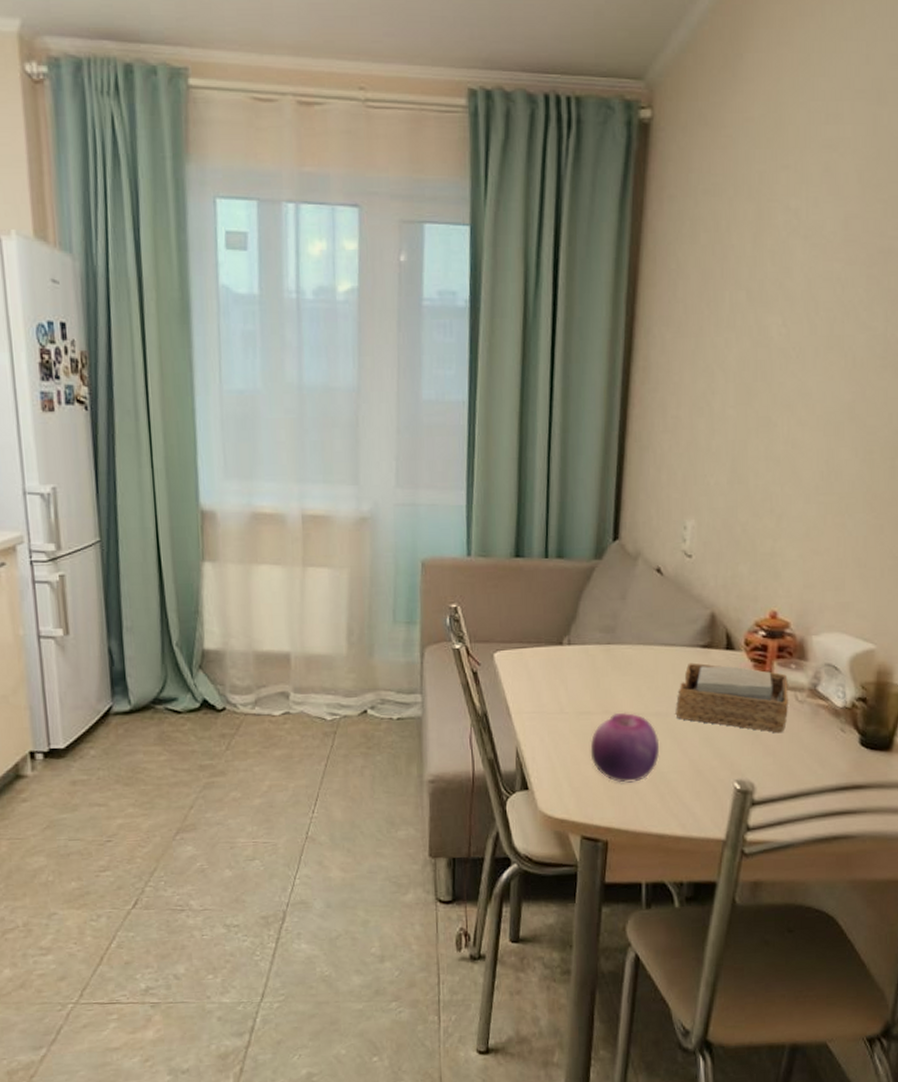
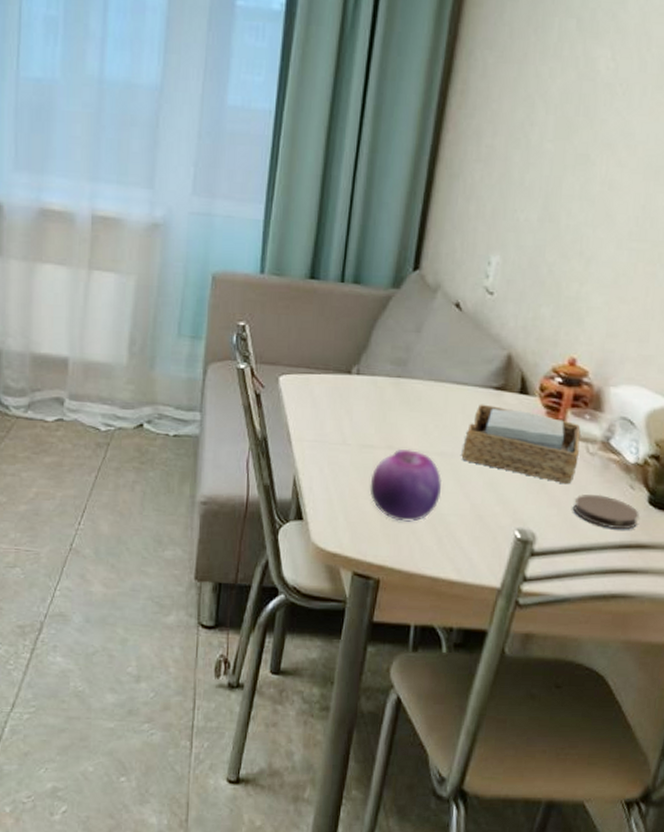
coaster: none [788,740,852,773] -> present [573,494,639,530]

